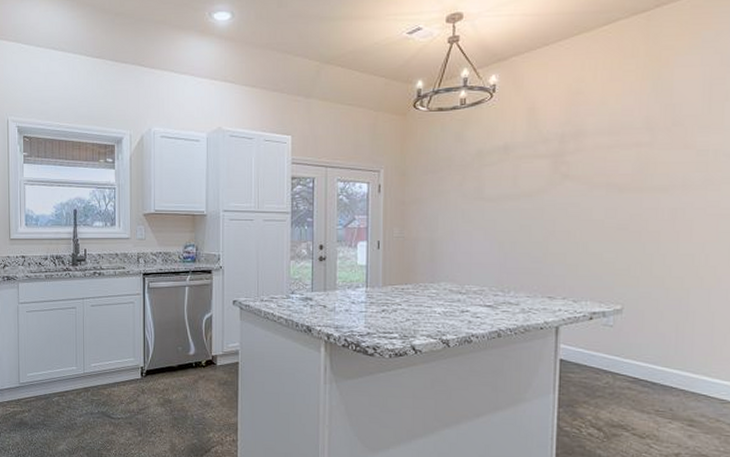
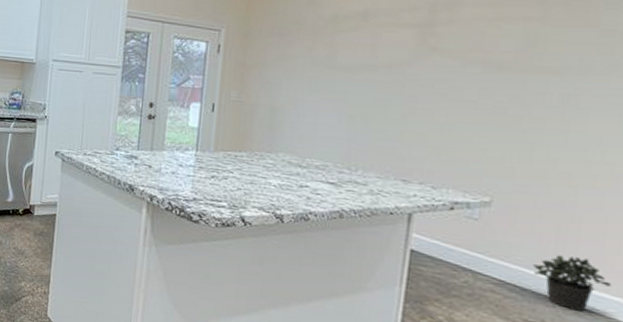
potted plant: none [660,350,722,397] -> present [533,255,612,312]

